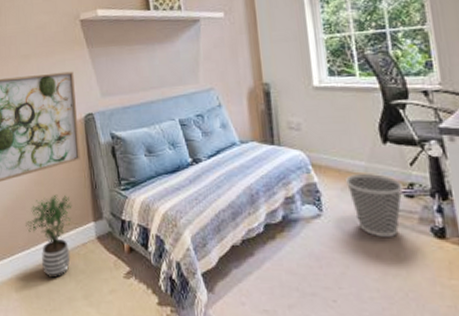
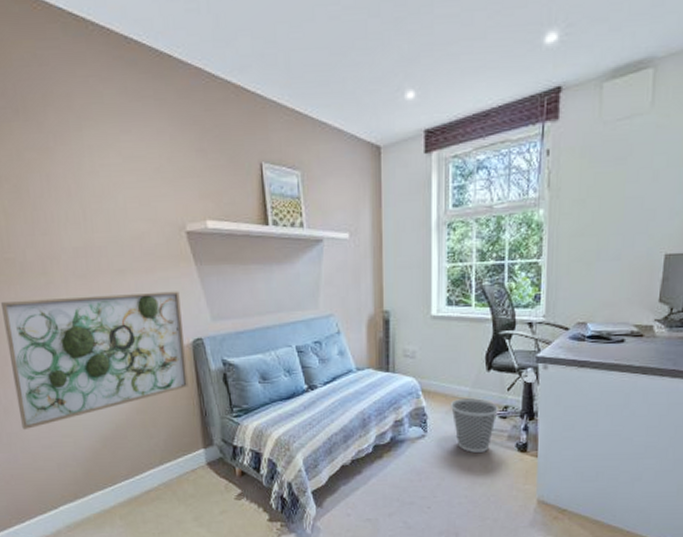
potted plant: present [25,194,72,278] -> none [128,423,180,503]

